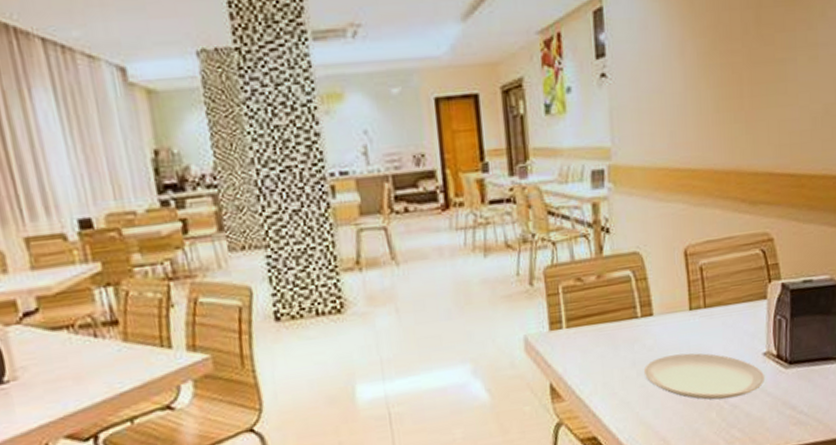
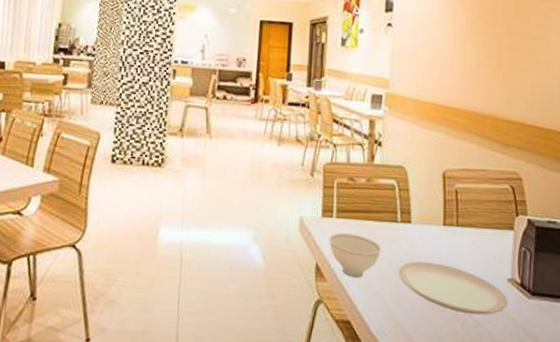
bowl: none [561,341,624,390] -> present [329,232,382,278]

